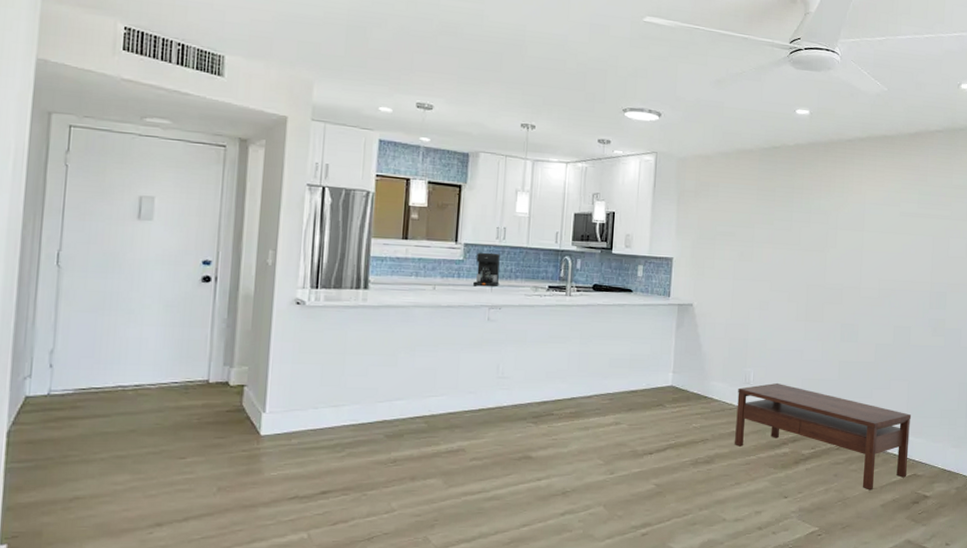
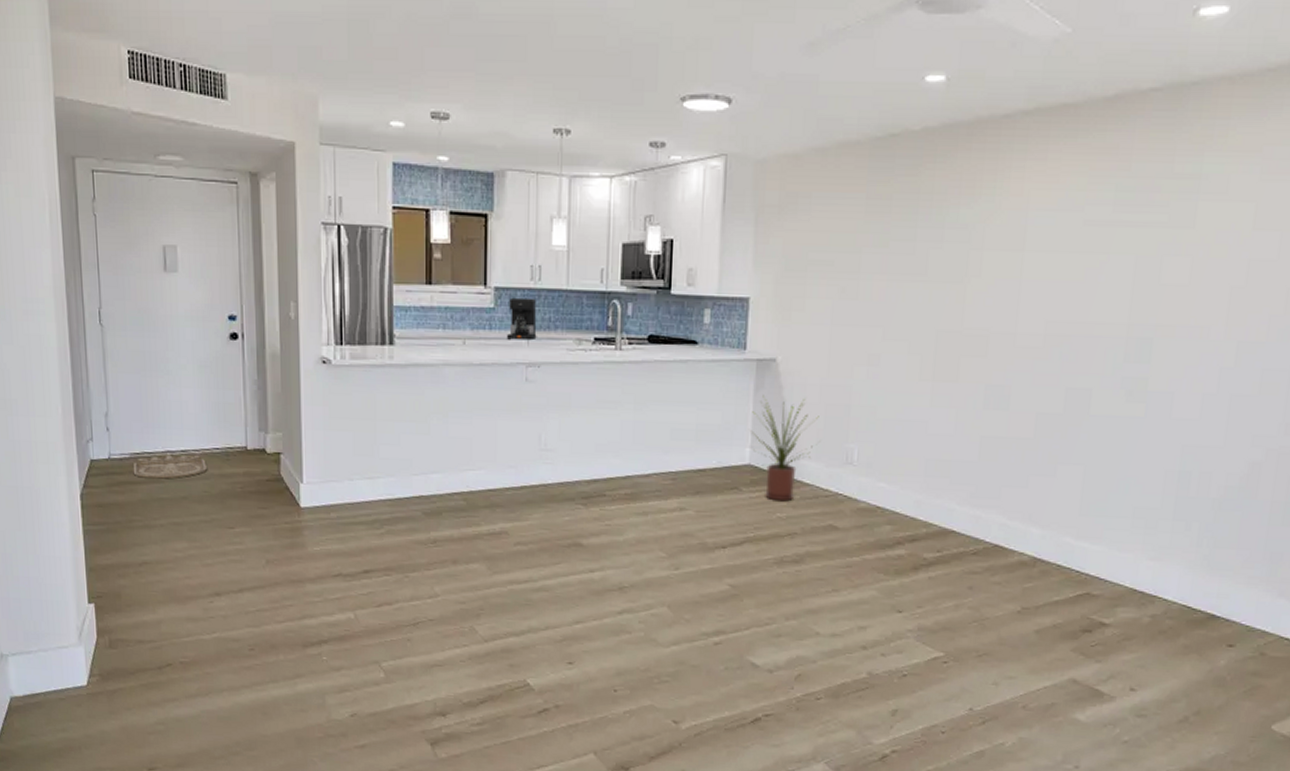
doormat: none [75,389,162,413] -> present [133,454,207,479]
house plant: none [672,331,725,414] -> present [749,394,819,502]
coffee table: present [735,383,912,490] -> none [832,464,1087,611]

